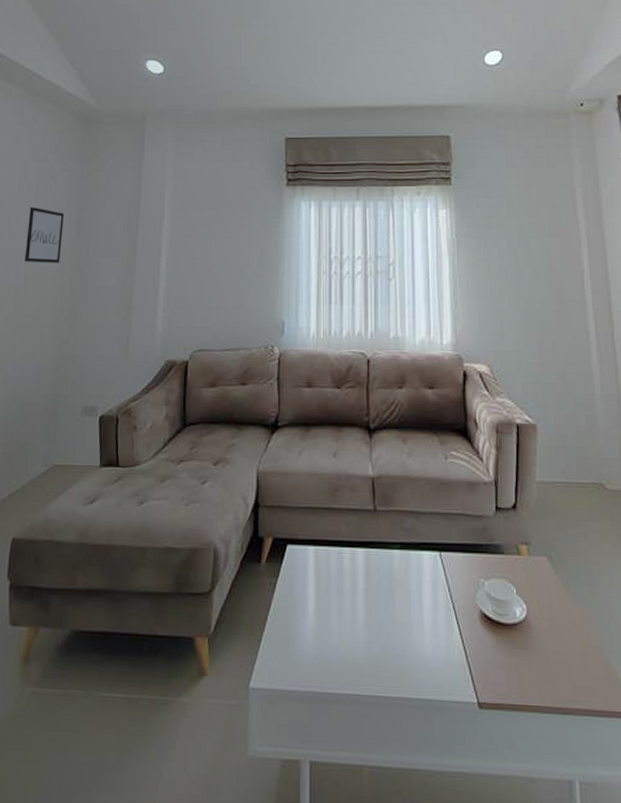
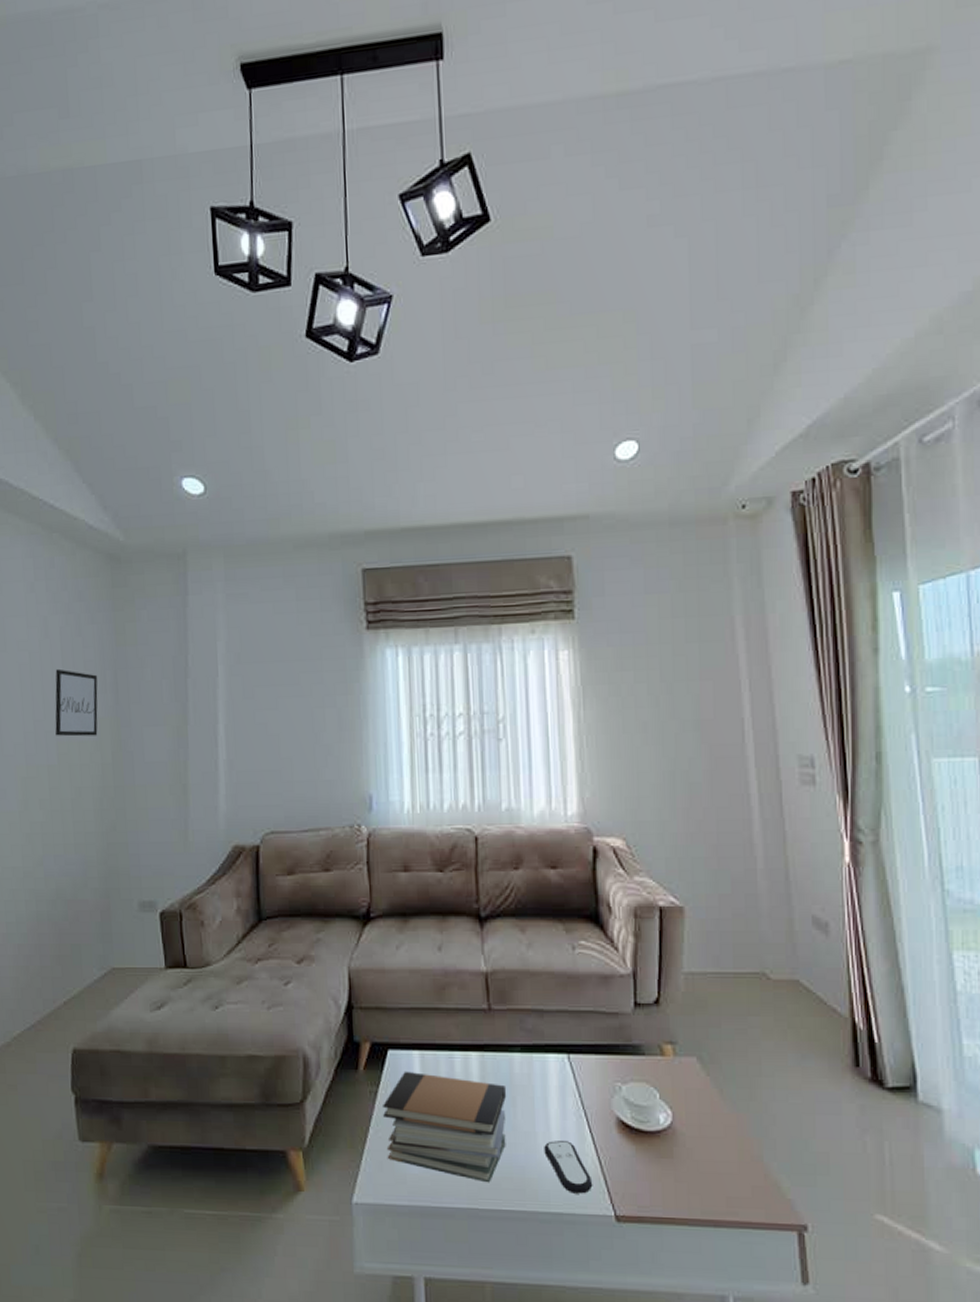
book stack: none [280,564,387,670] -> present [383,1071,507,1183]
remote control: none [418,631,459,682] -> present [544,1141,593,1194]

